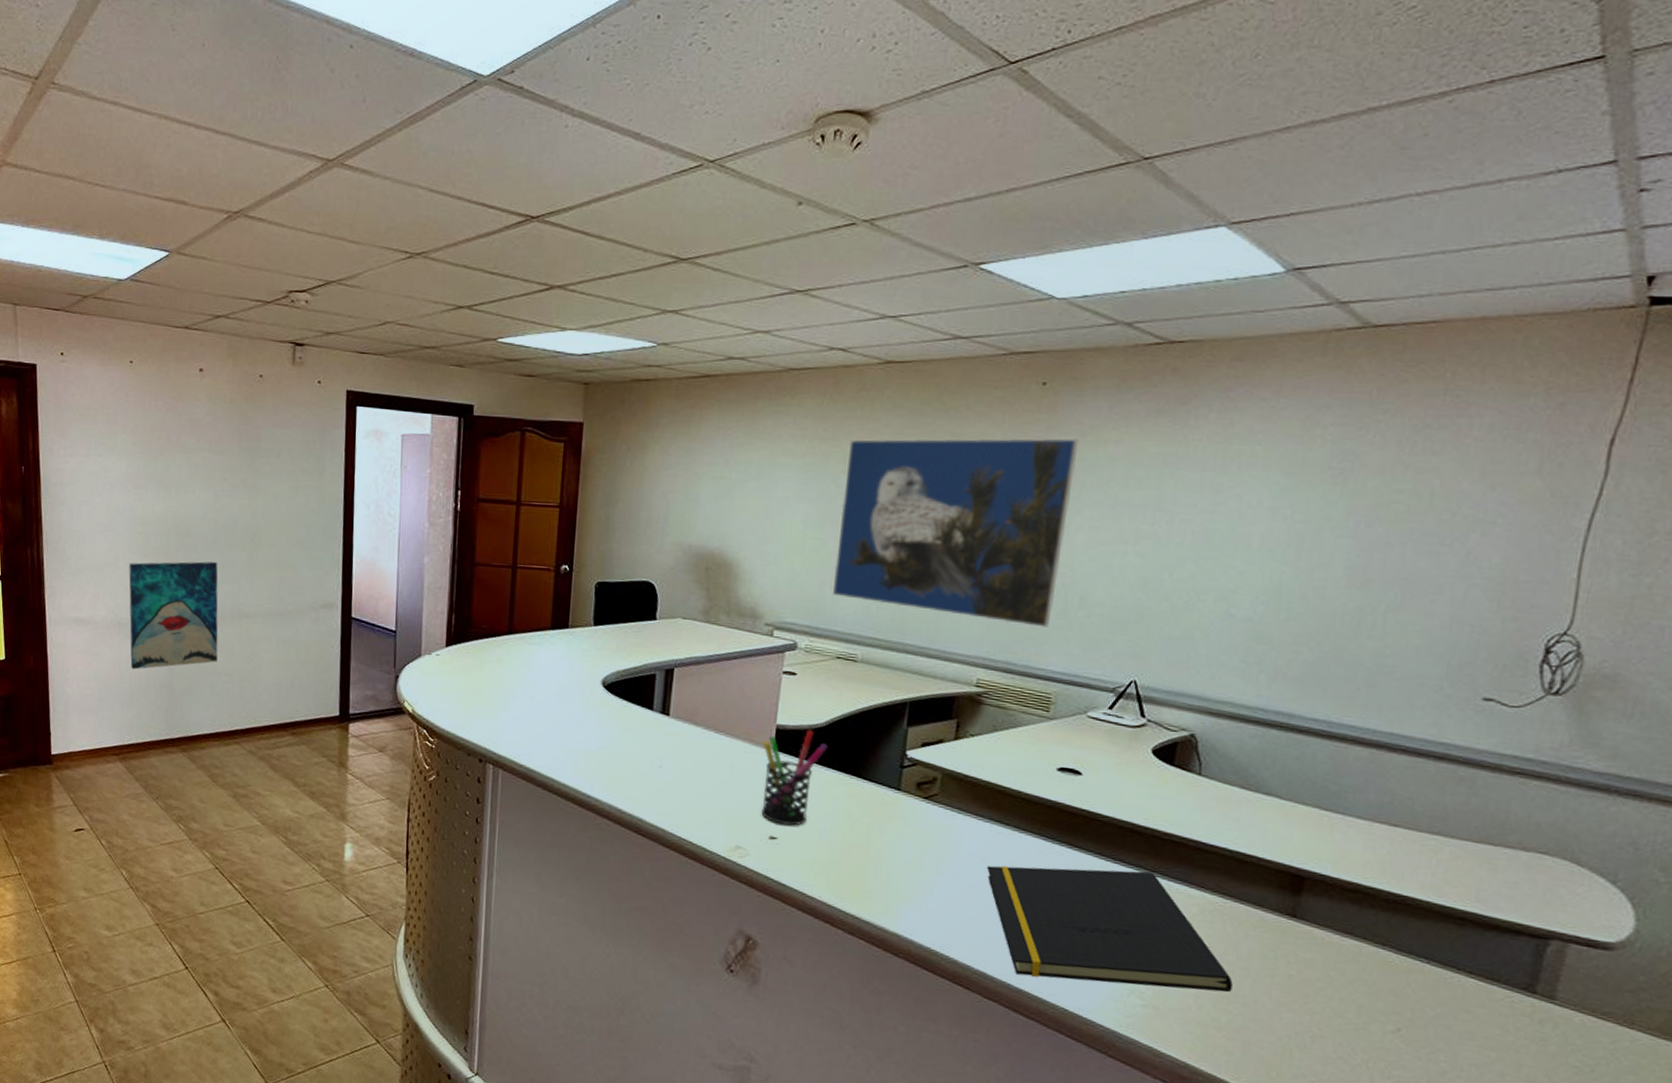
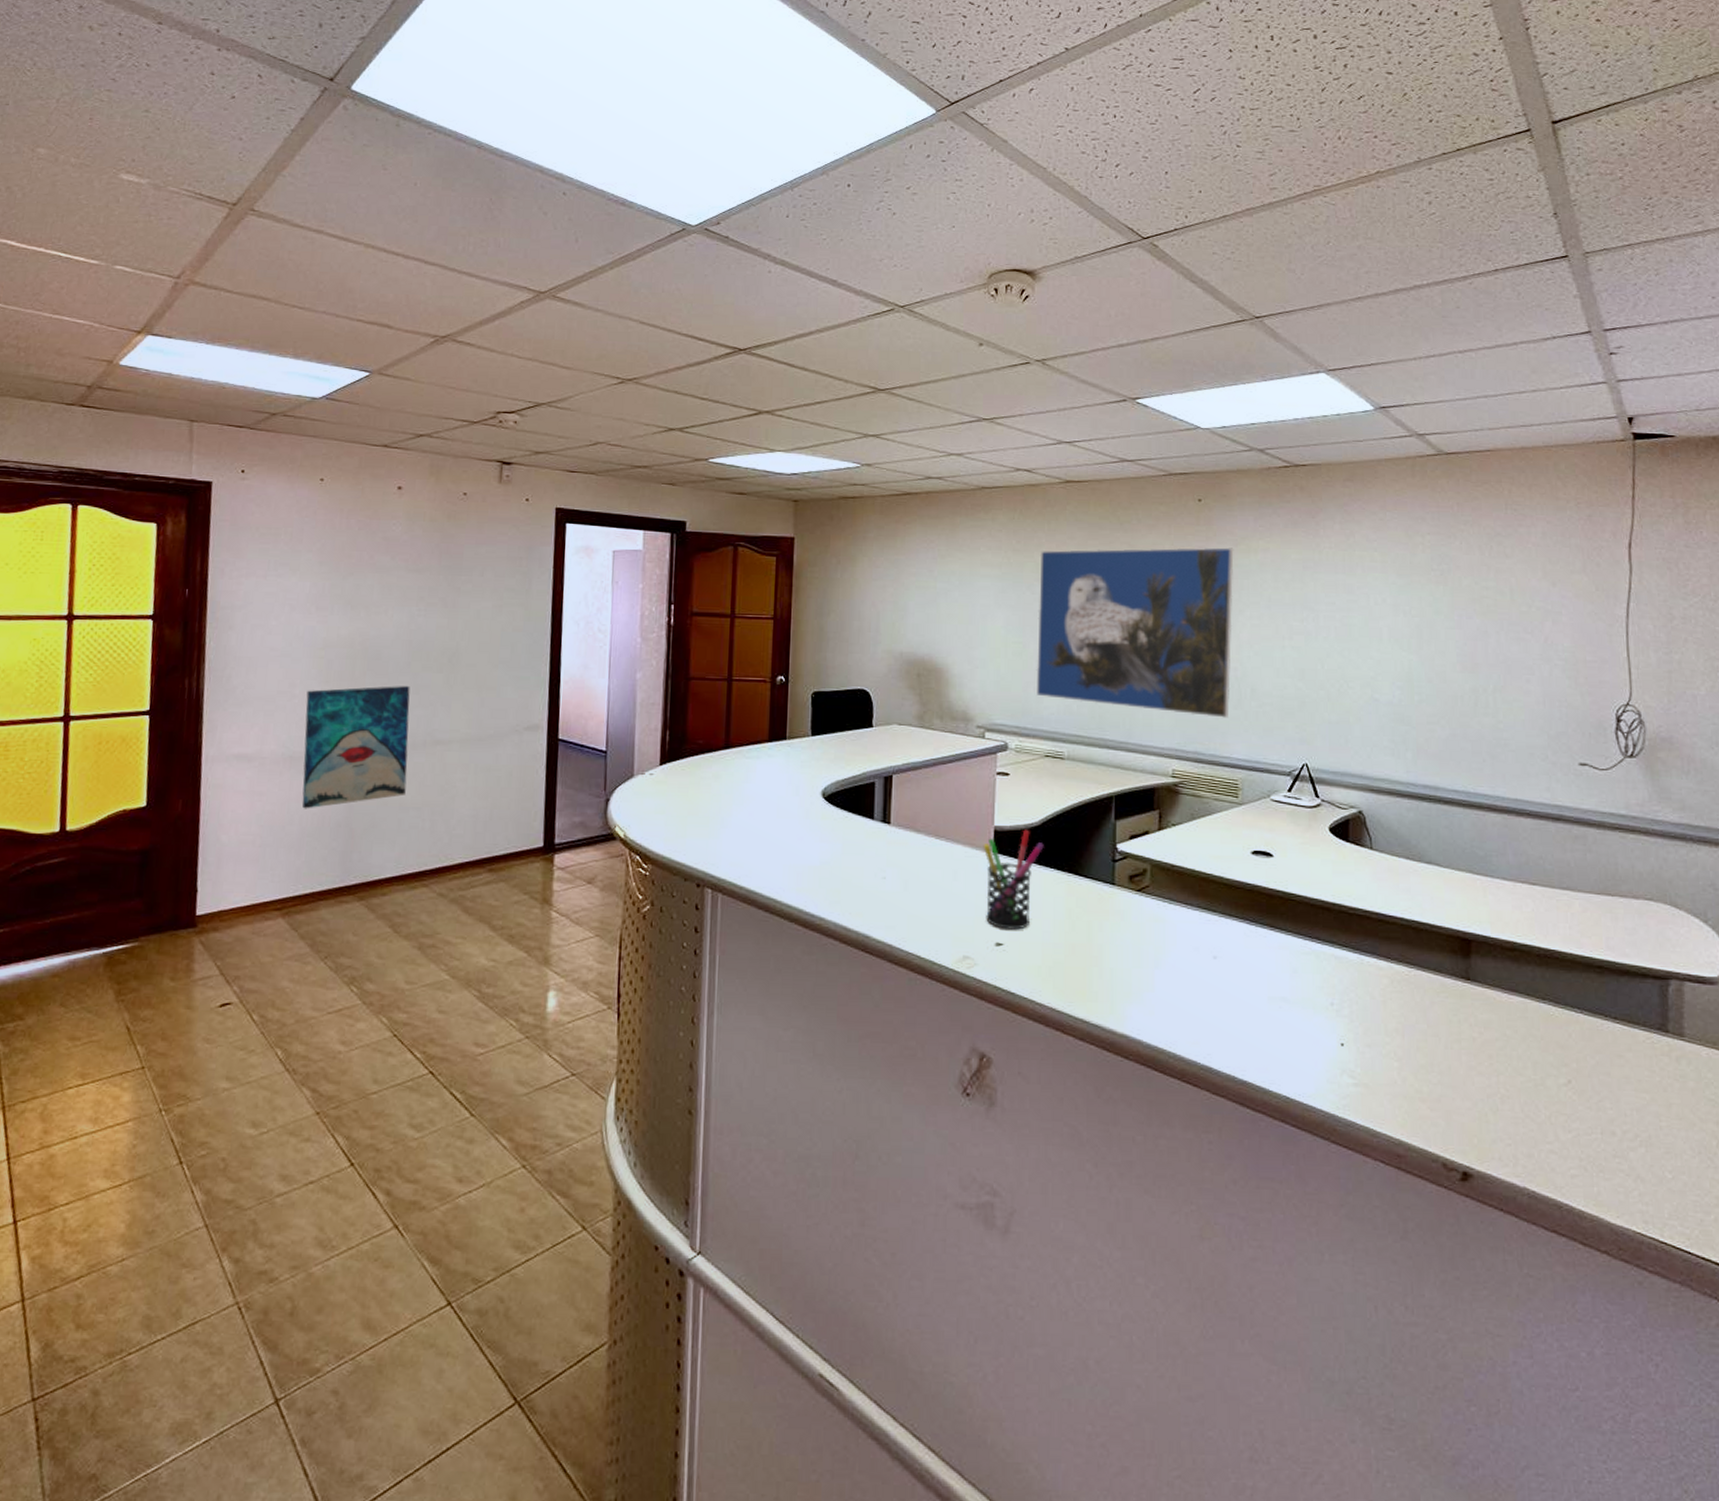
notepad: present [987,865,1233,993] -> none [1201,947,1428,1066]

